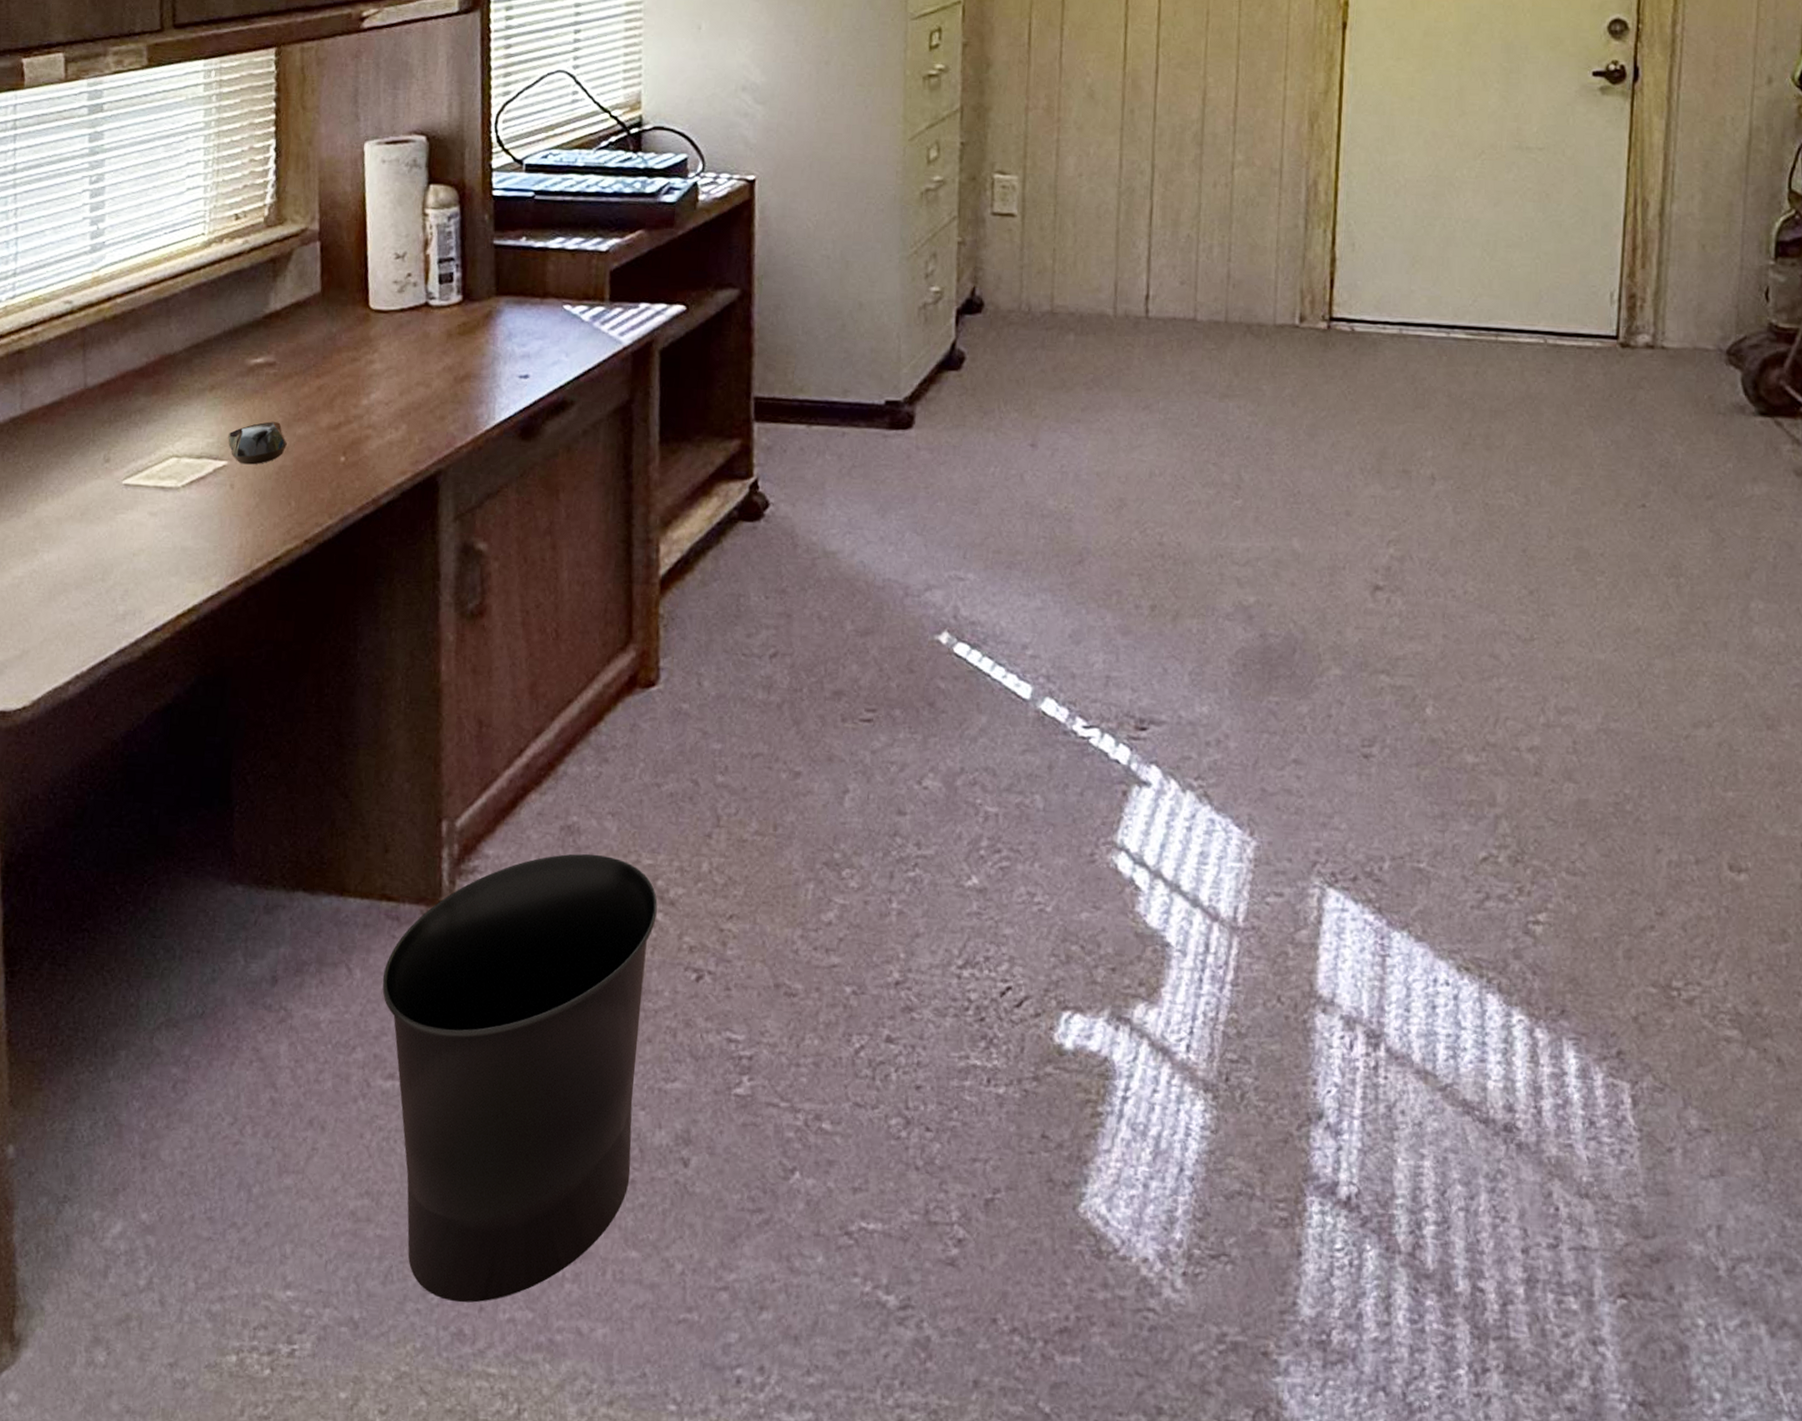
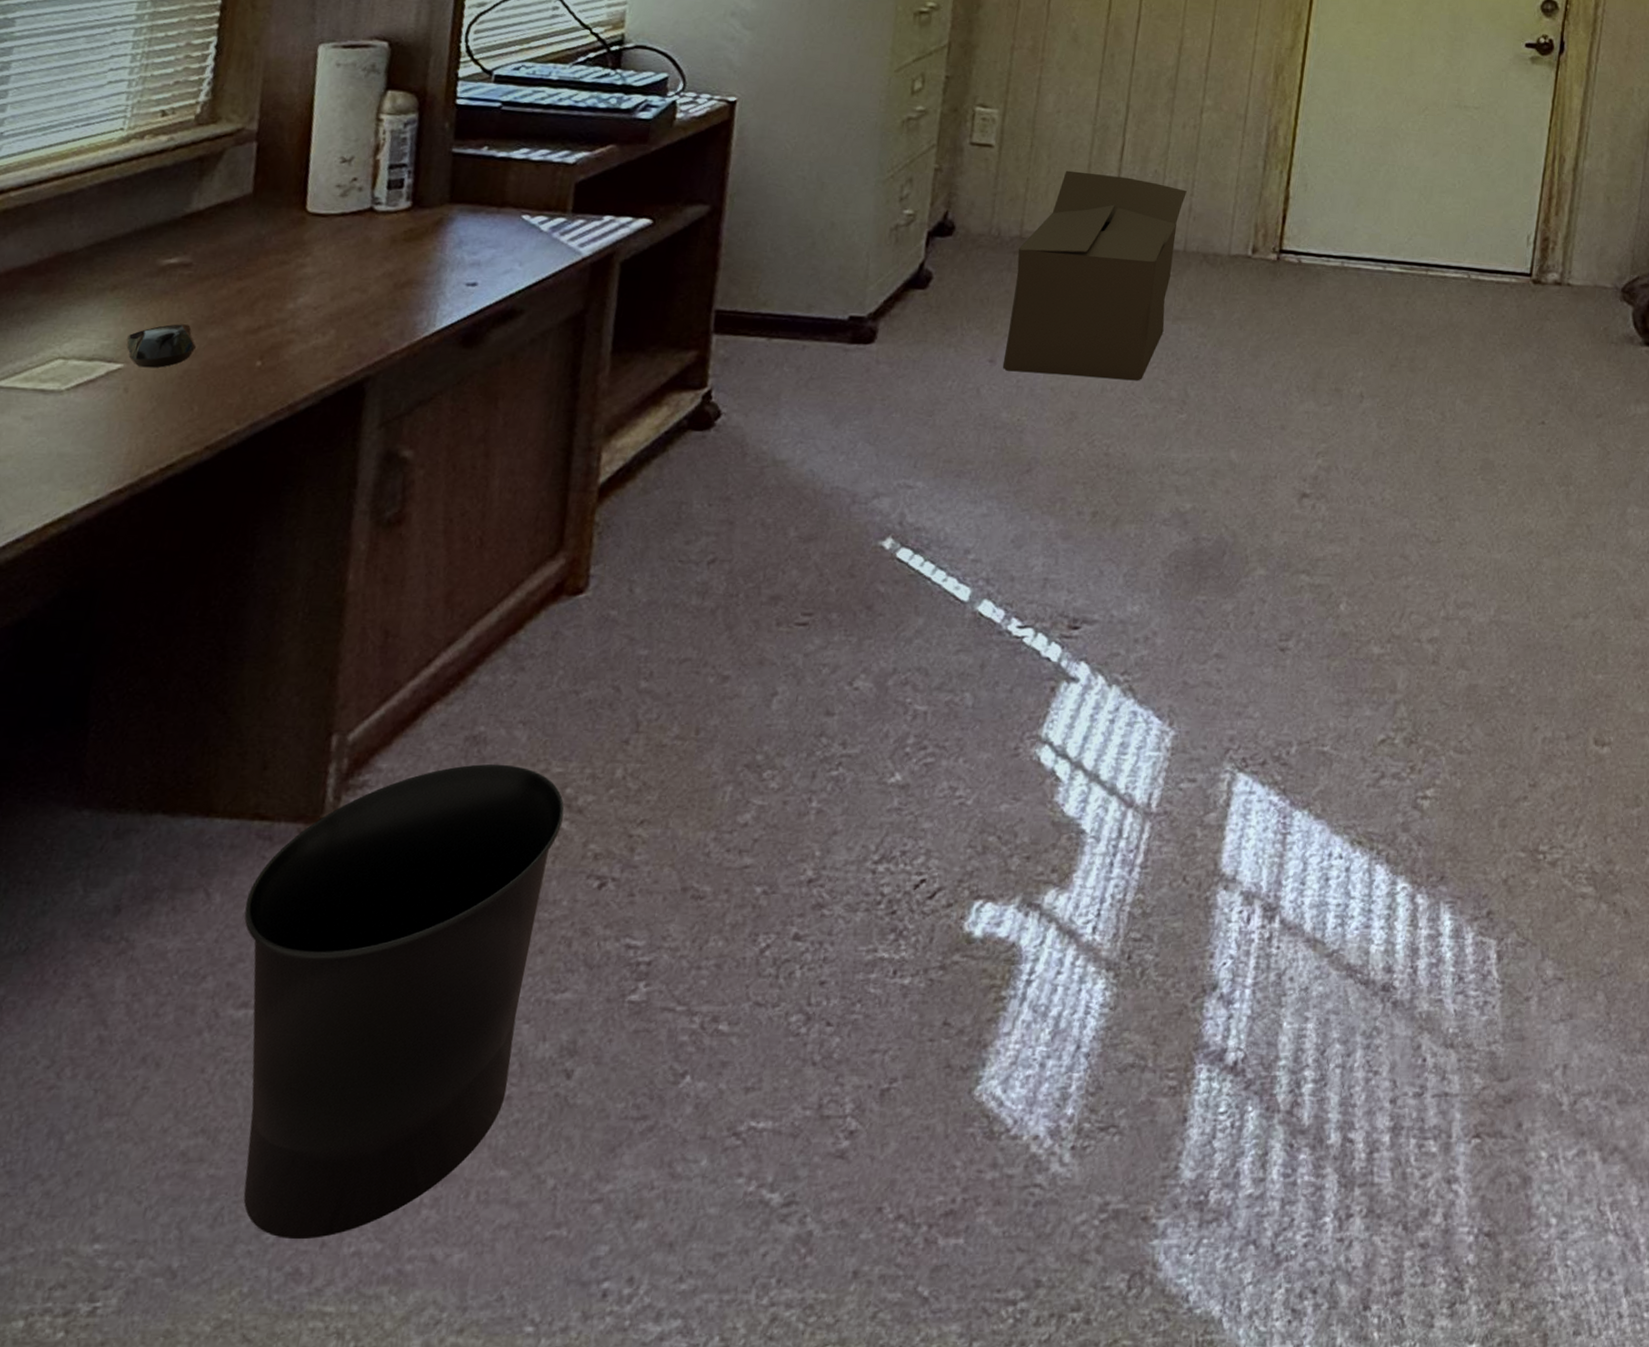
cardboard box: none [1044,238,1223,465] -> present [1002,170,1187,381]

